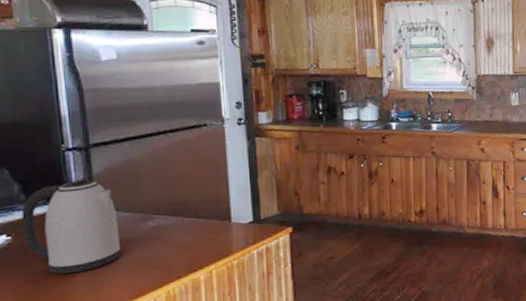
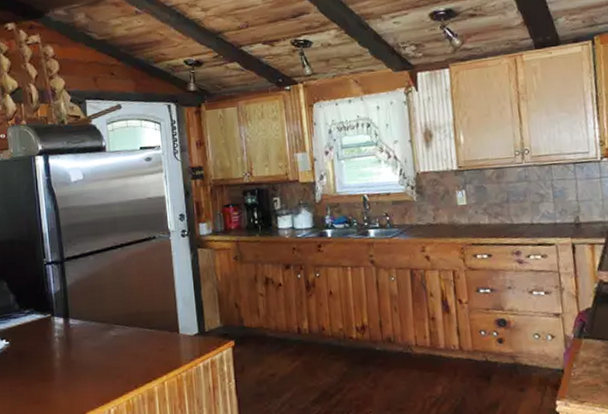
kettle: present [21,179,121,275] -> none [16,290,90,378]

